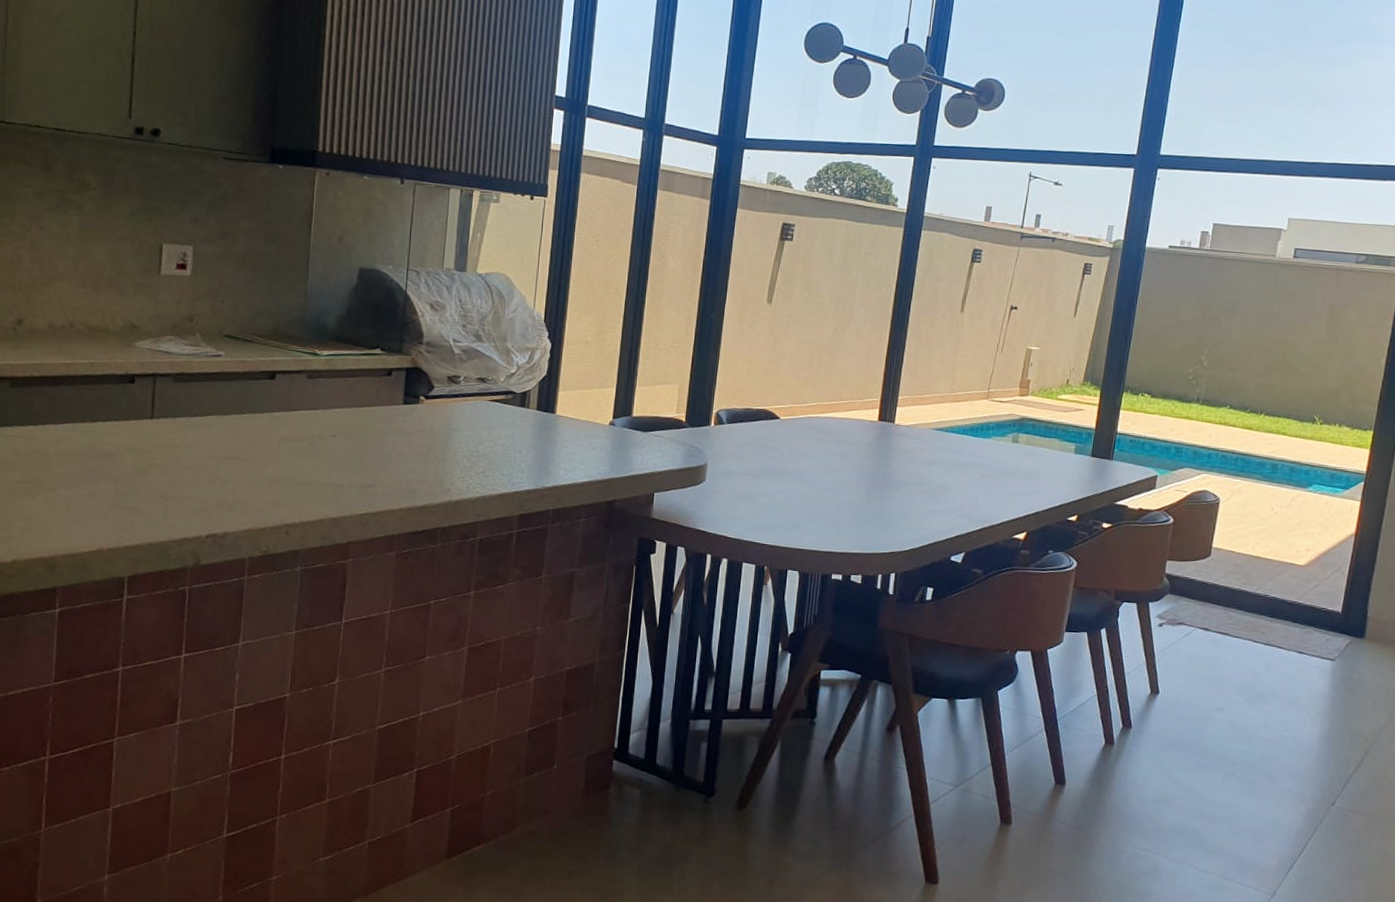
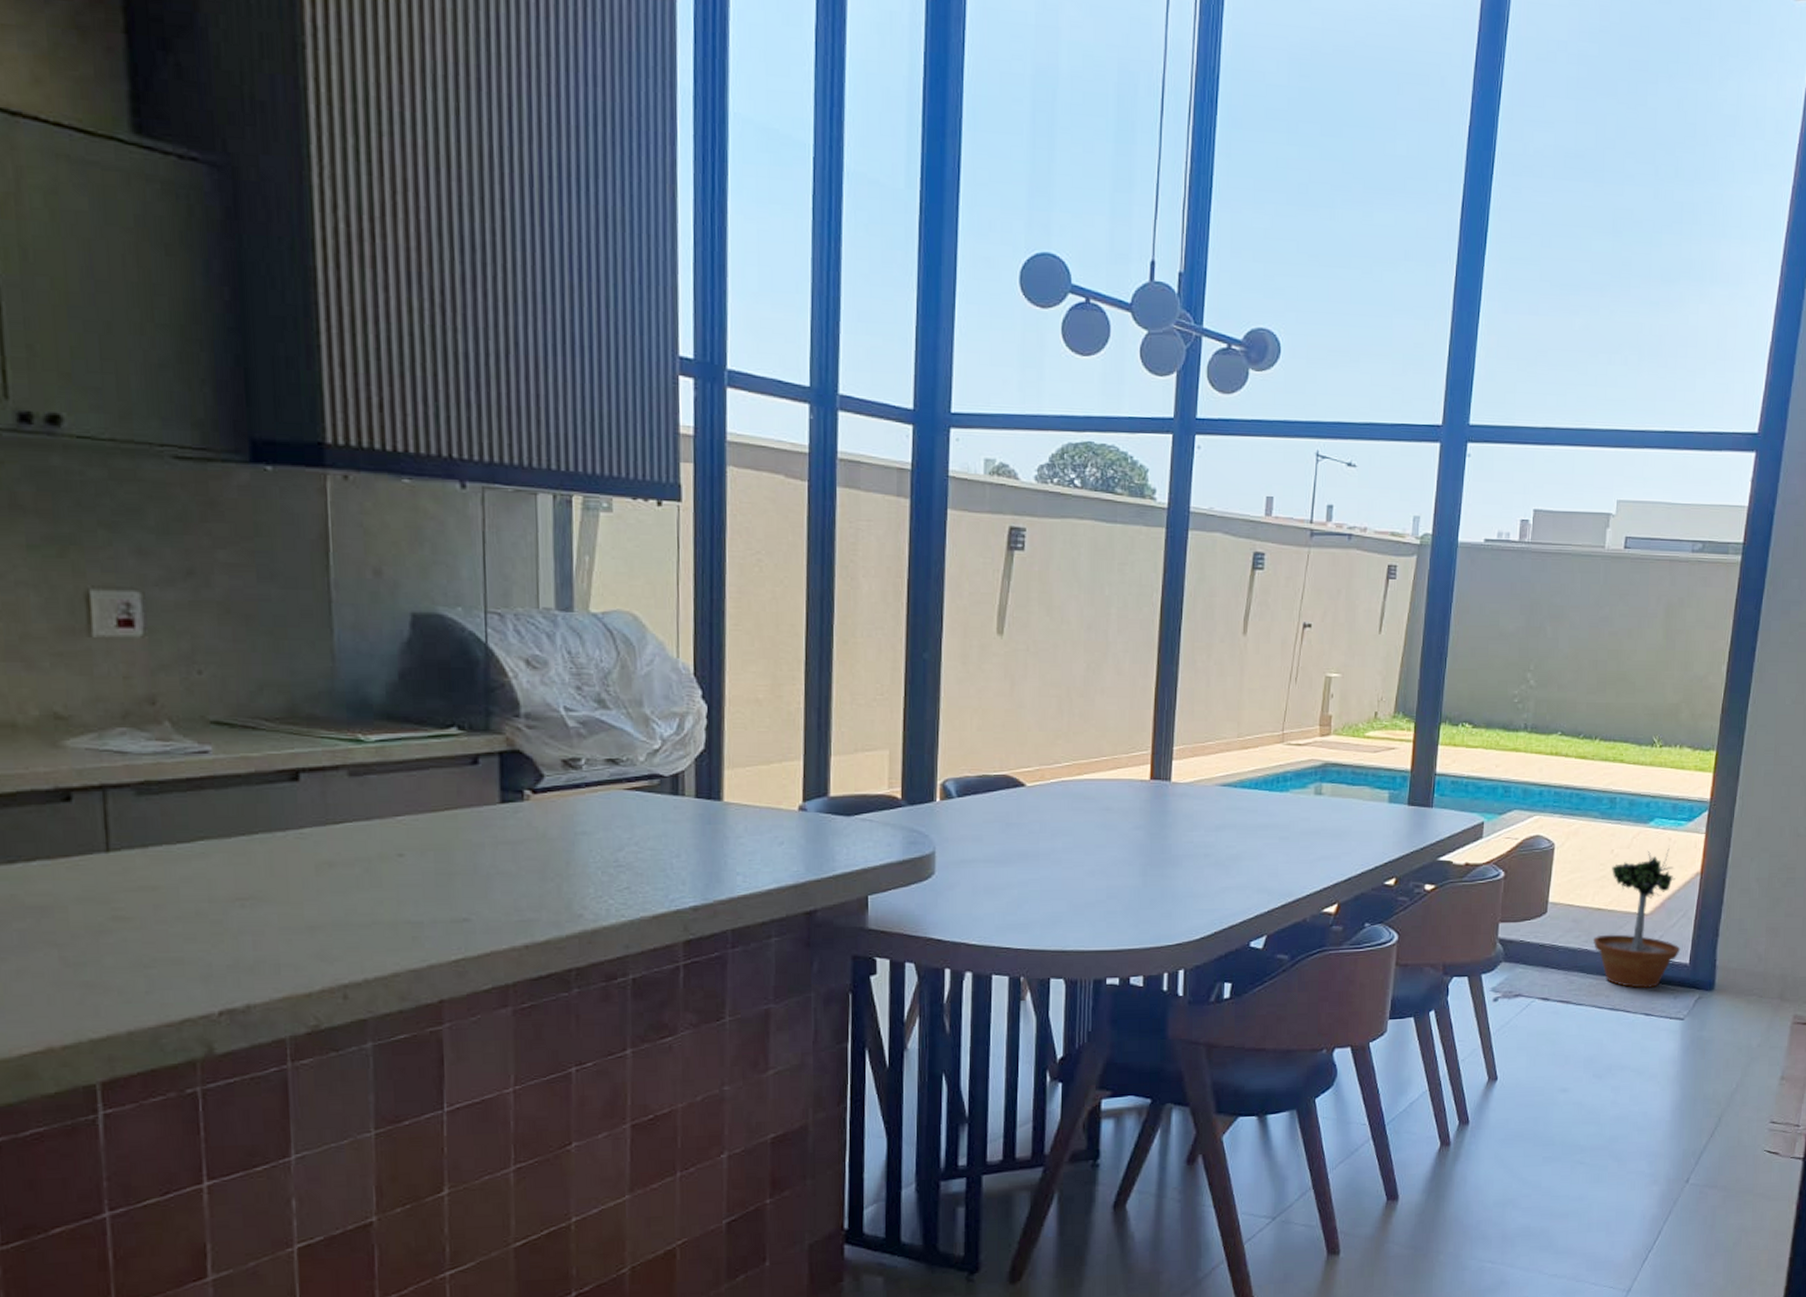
potted tree: none [1251,510,1334,630] -> present [1592,847,1681,989]

